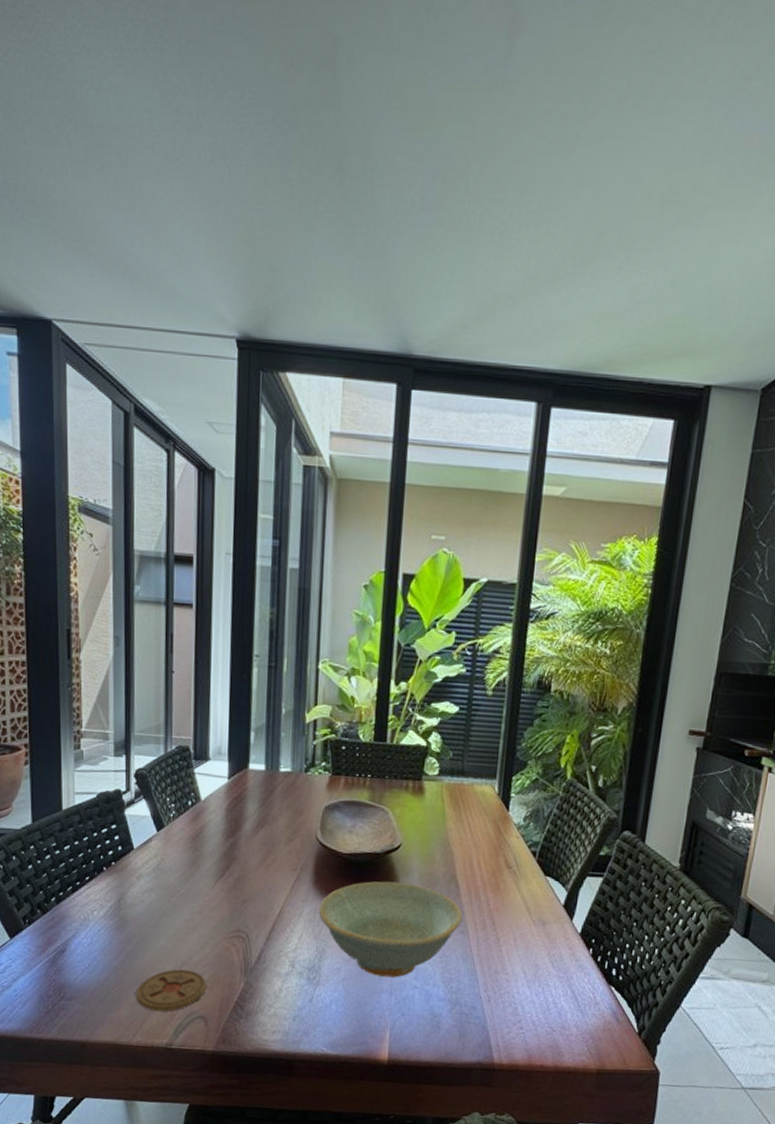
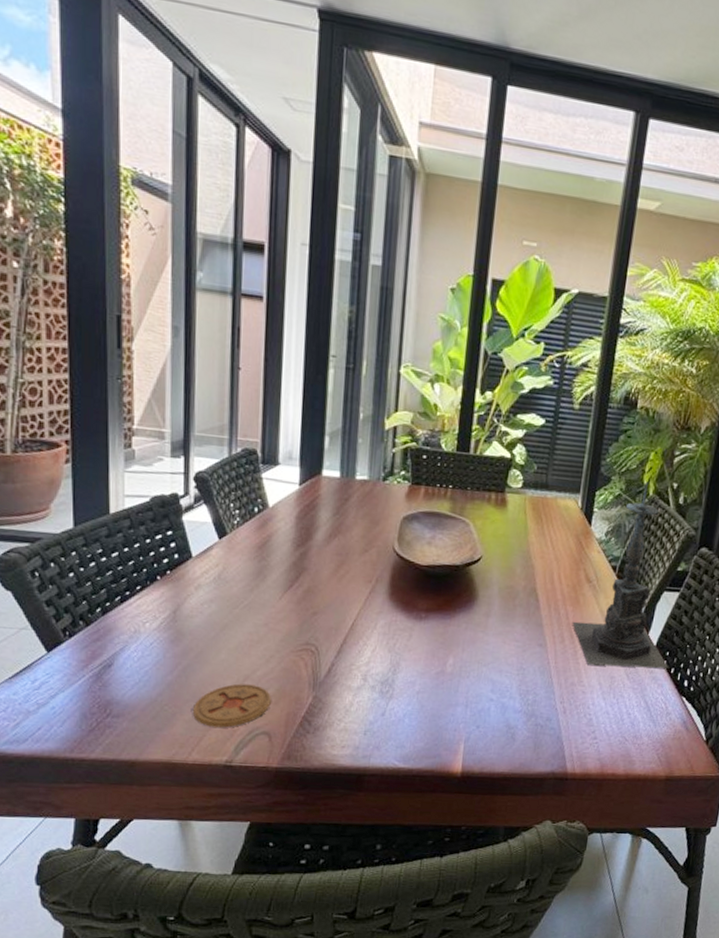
dish: present [318,881,463,978] -> none [393,594,542,691]
candle holder: none [493,765,596,956] -> present [572,481,669,669]

